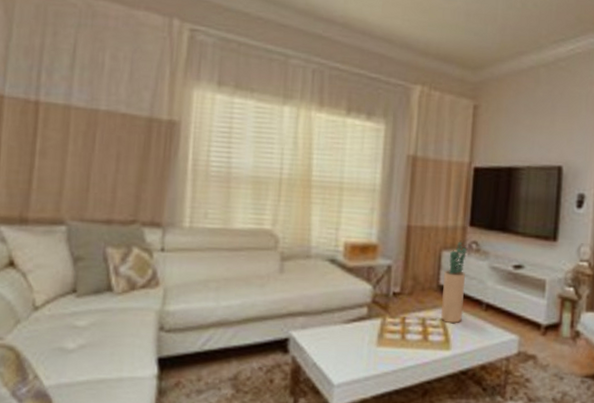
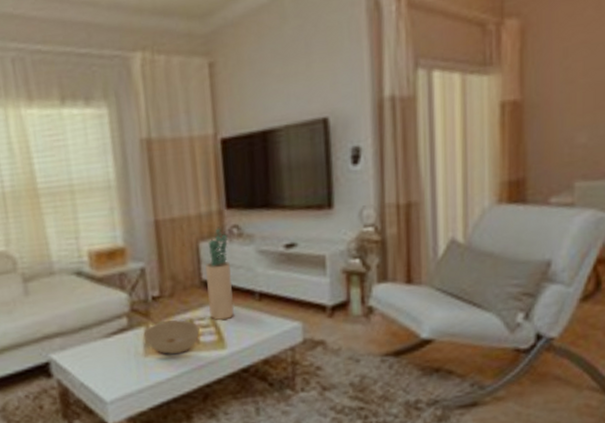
bowl: none [379,316,430,349] -> present [143,320,200,354]

